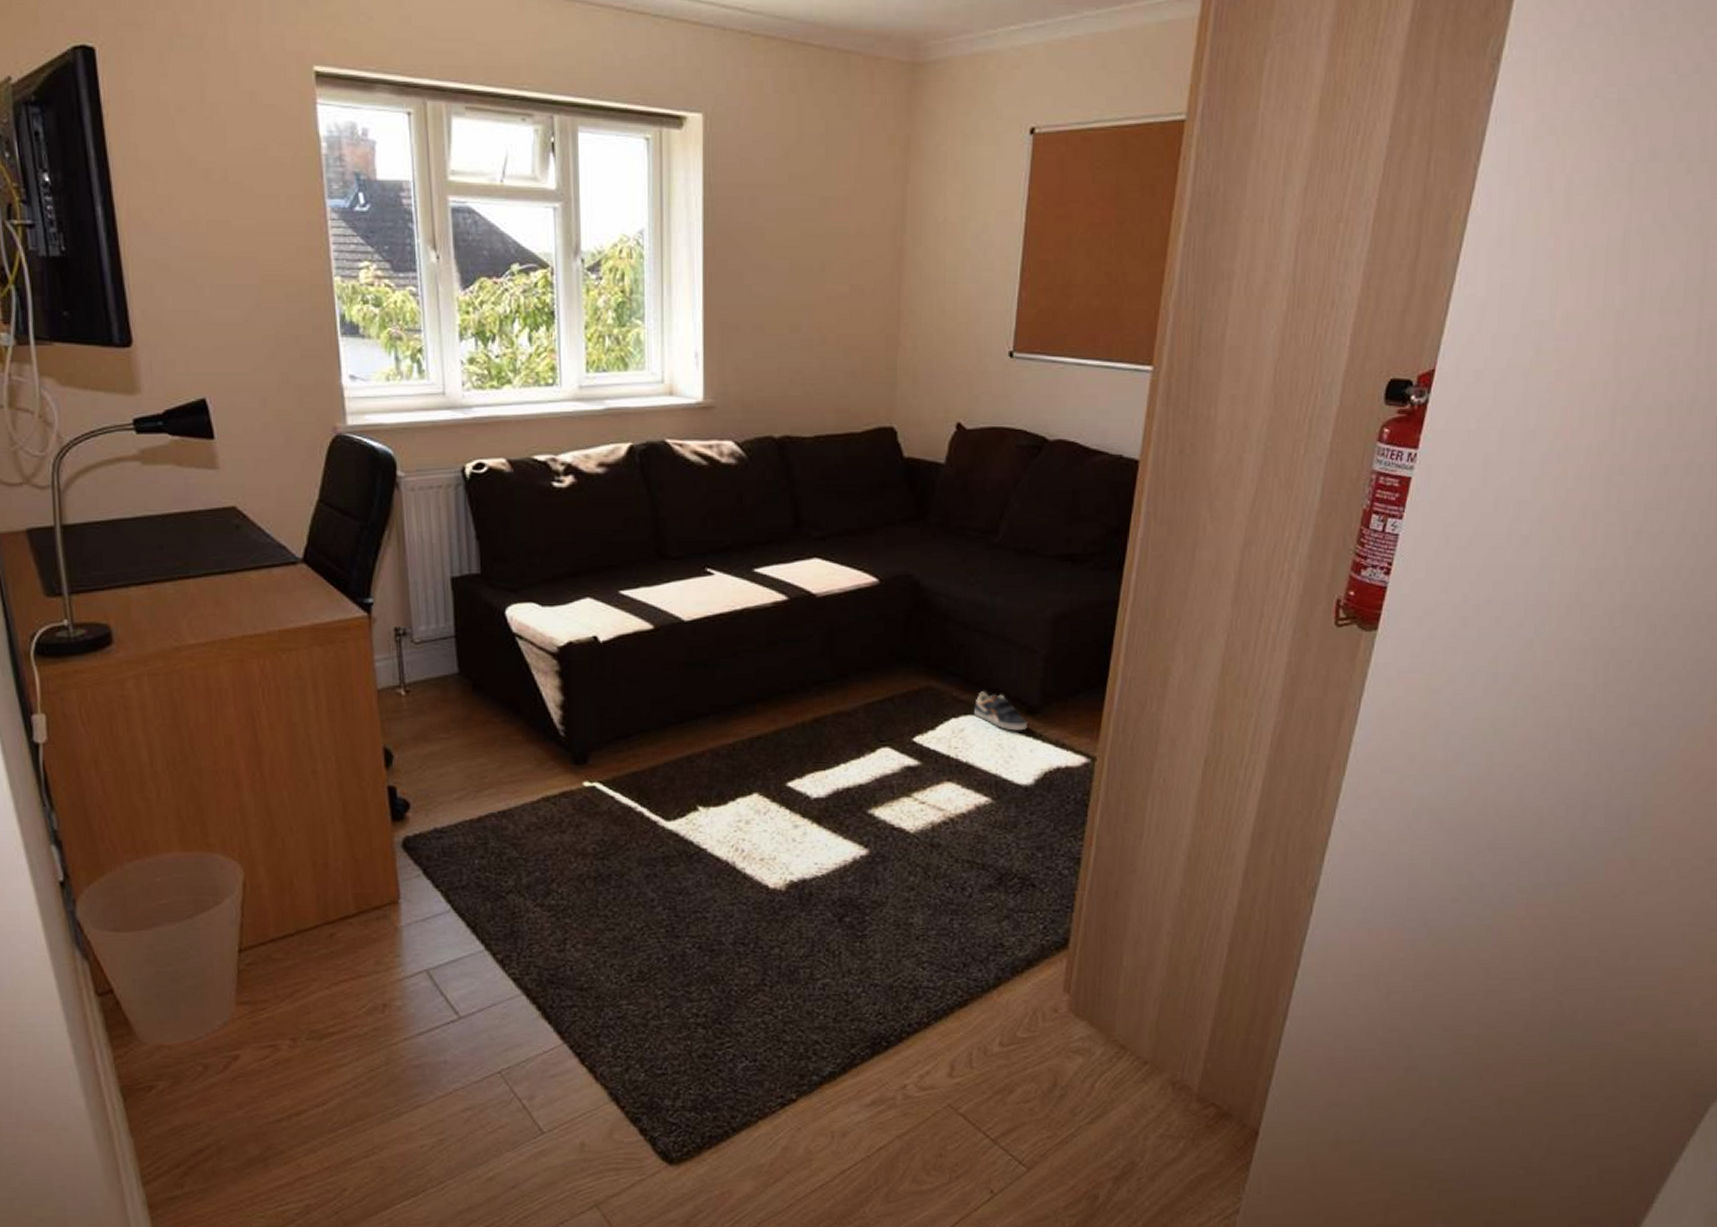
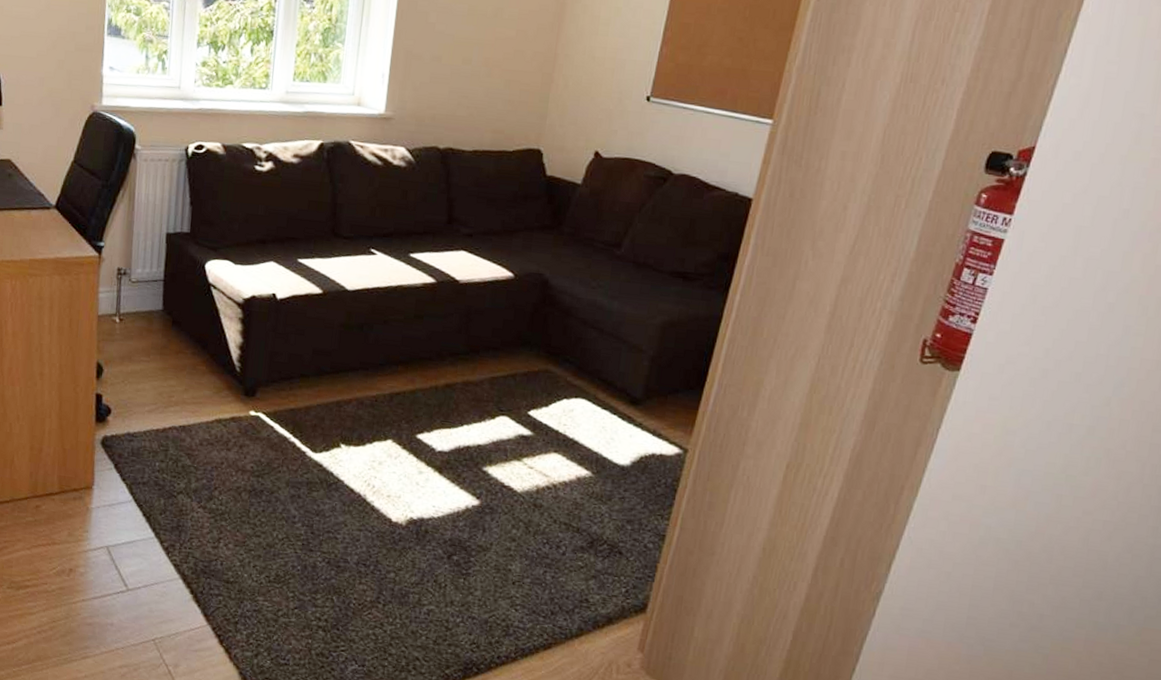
sneaker: present [974,691,1027,731] -> none [584,379,630,418]

